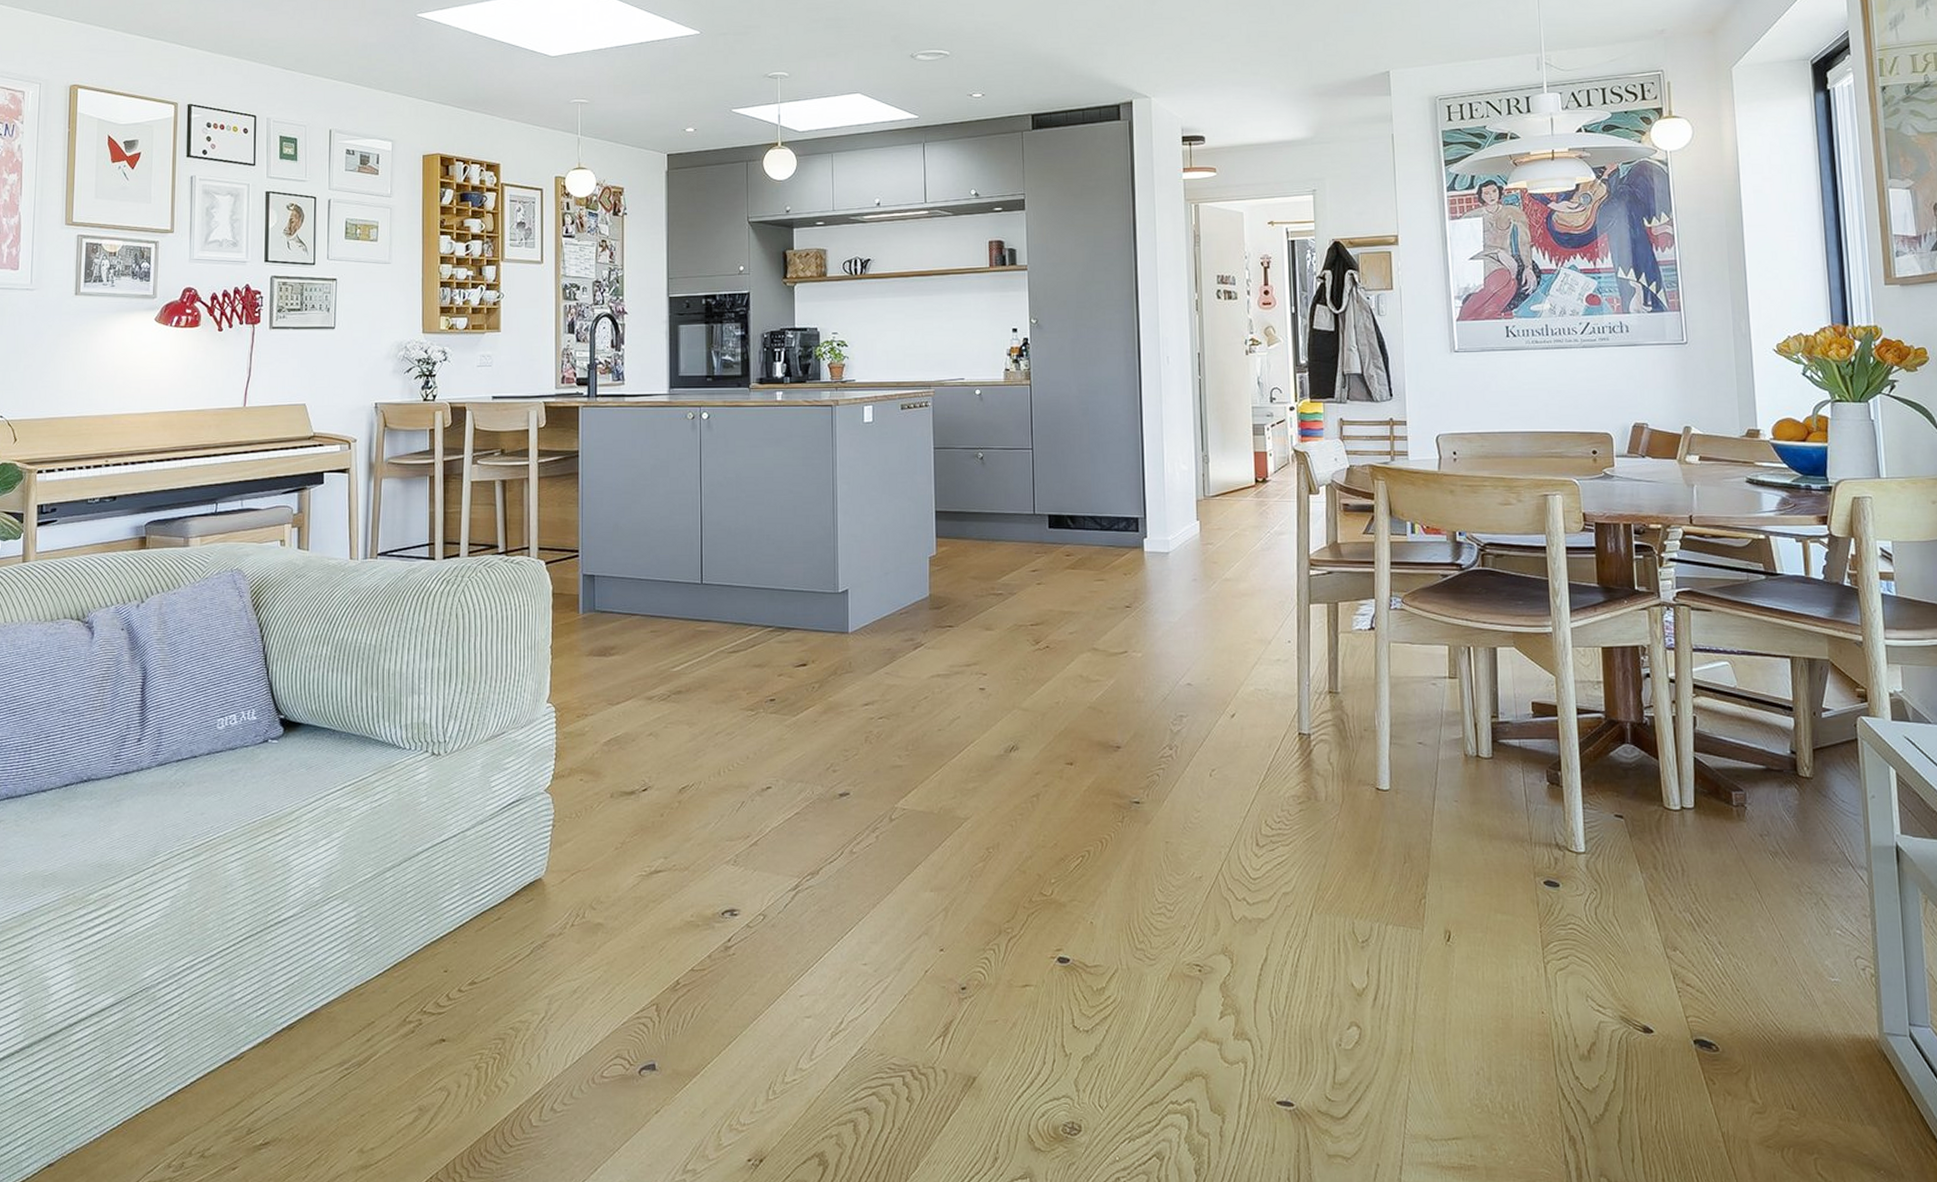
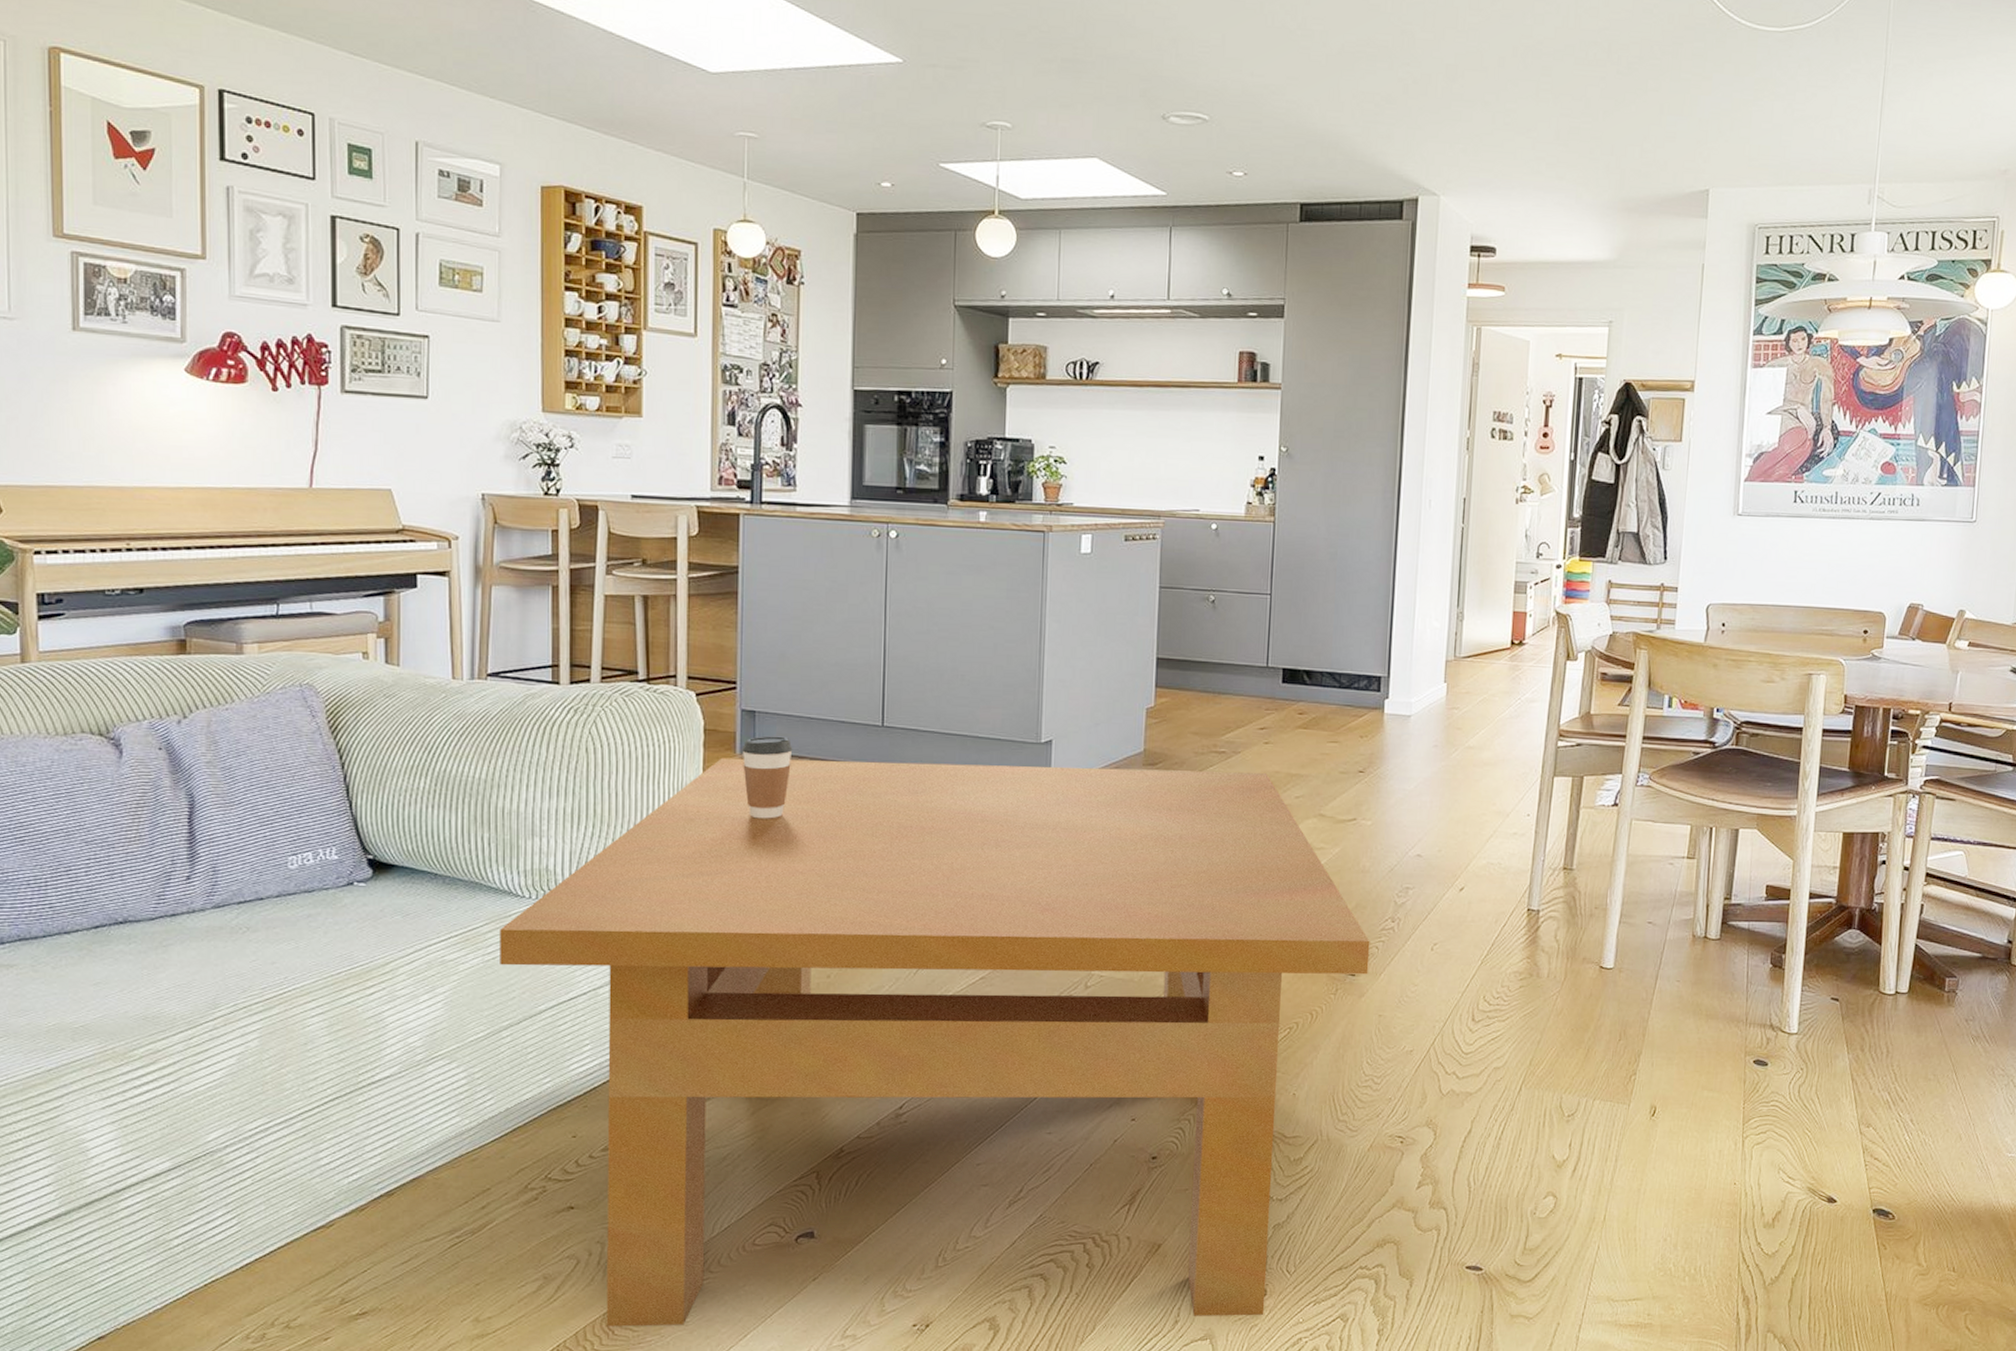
table: none [385,611,1152,1159] -> present [500,757,1370,1327]
coffee cup: none [584,596,627,671] -> present [742,736,793,819]

